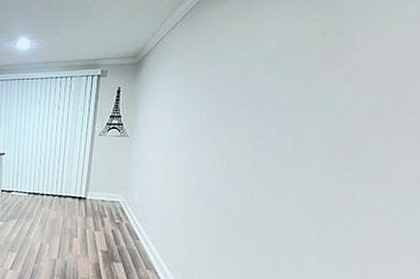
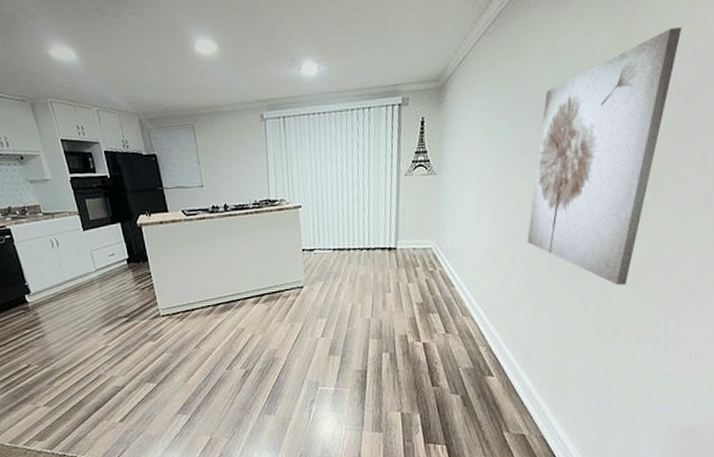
wall art: none [216,18,390,262] -> present [527,27,683,286]

